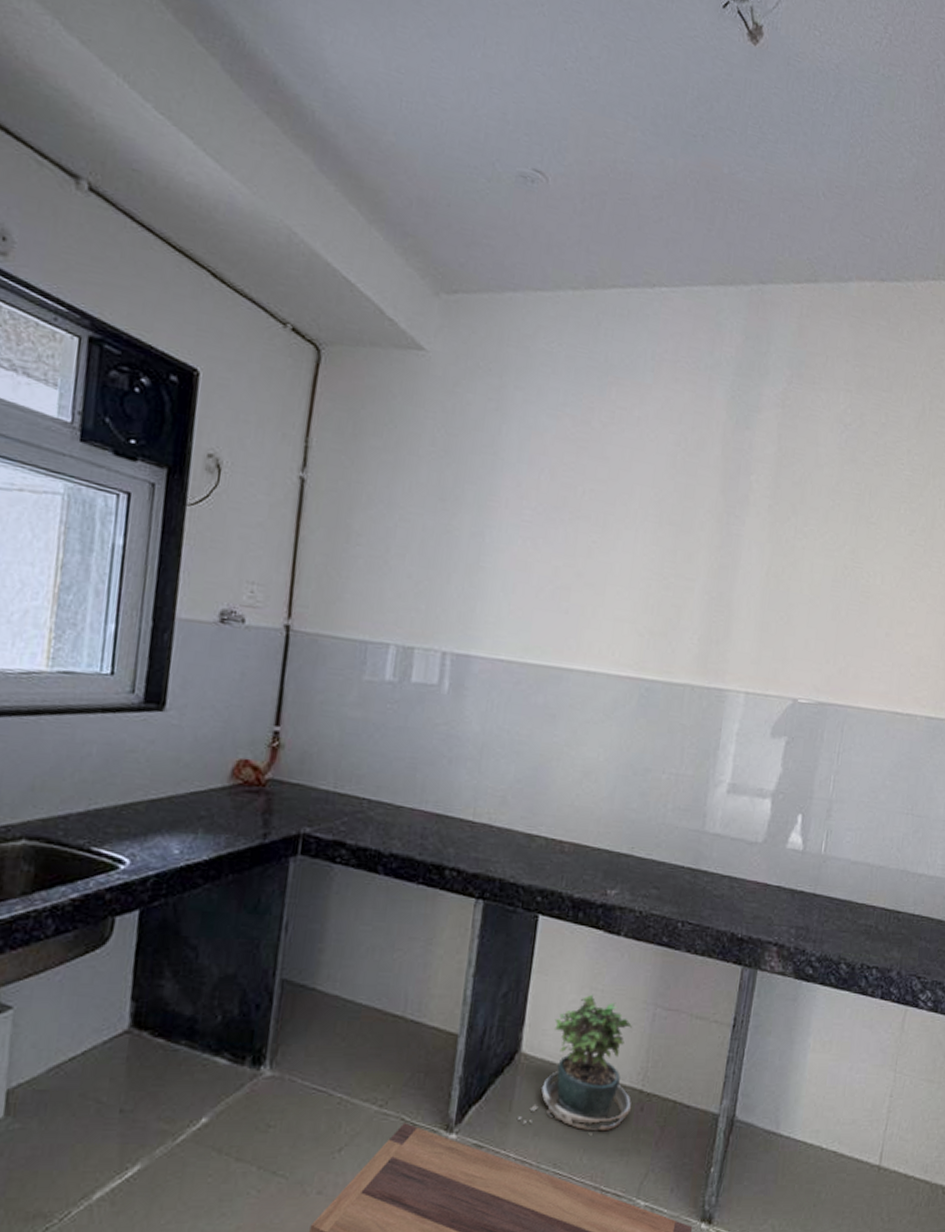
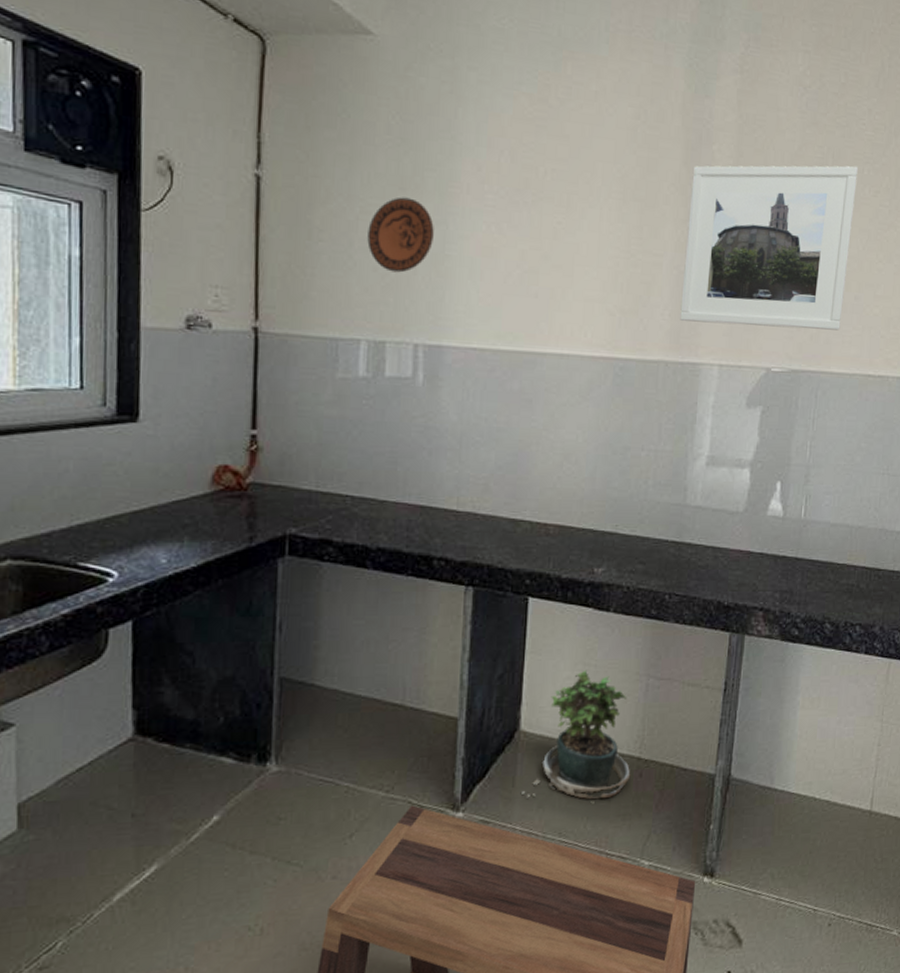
decorative plate: none [404,507,471,581] -> present [367,197,434,273]
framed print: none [709,494,895,666] -> present [680,165,858,331]

